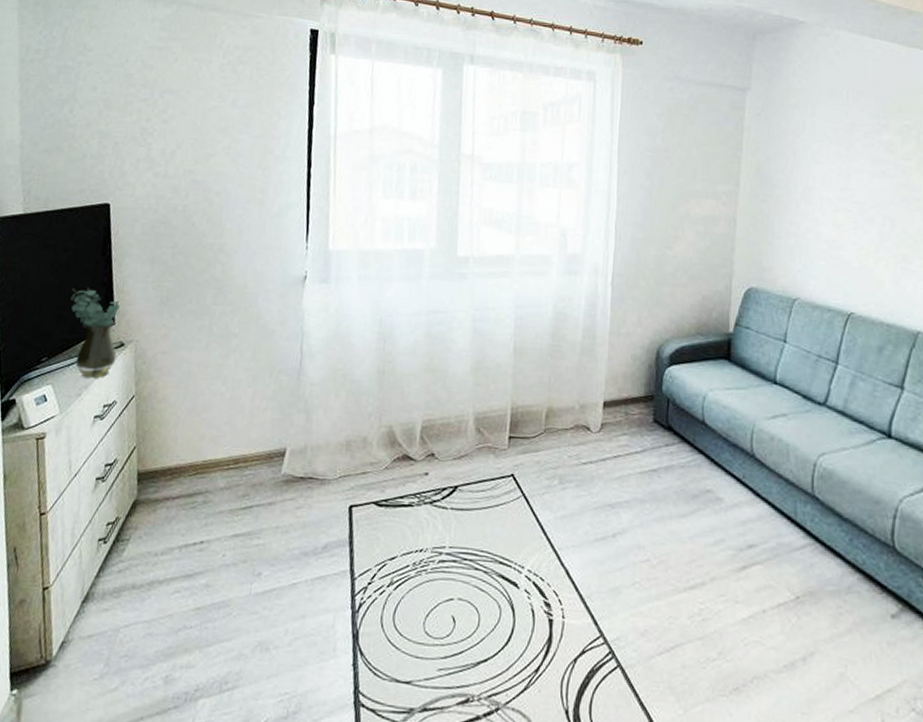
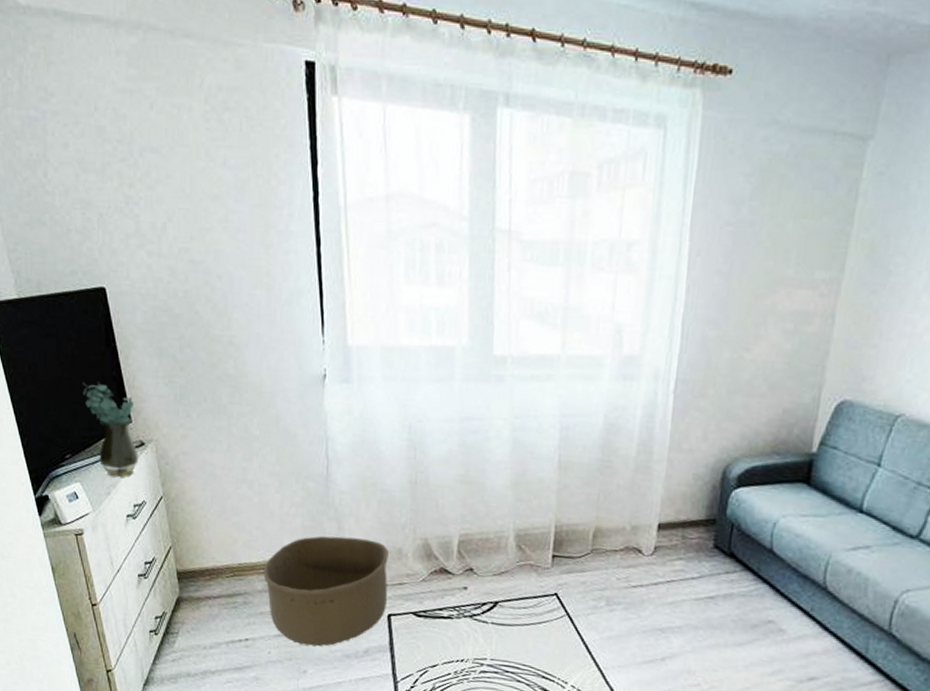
basket: none [227,428,354,546] -> present [263,536,389,647]

